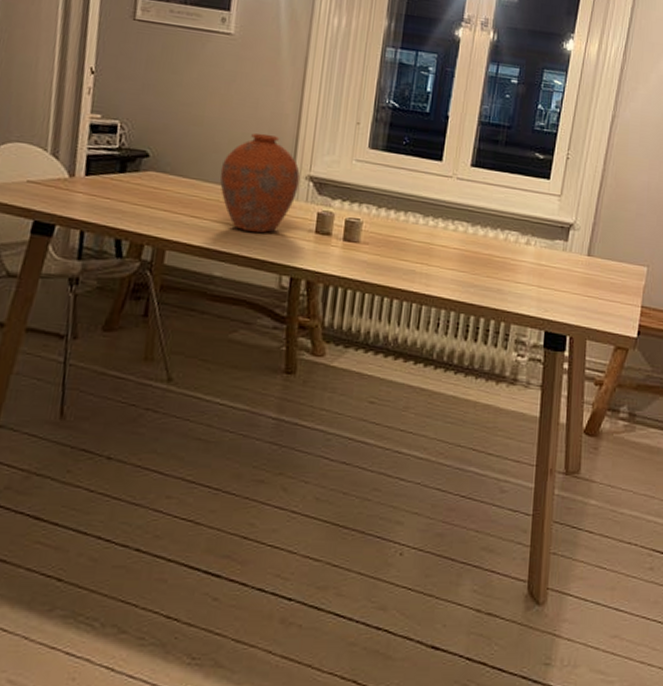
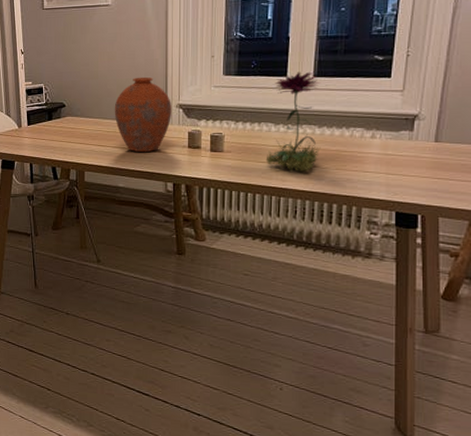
flower: none [409,158,477,277] -> present [266,71,321,171]

